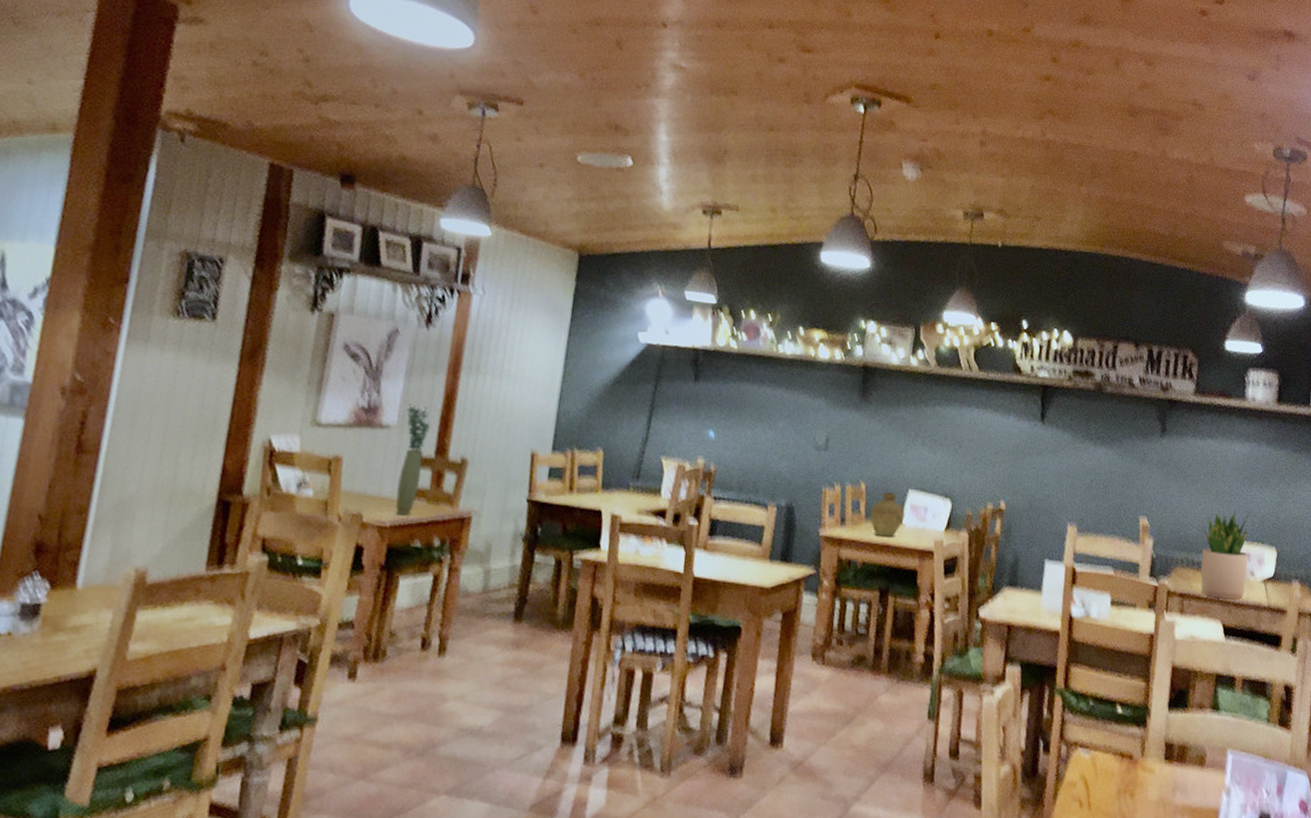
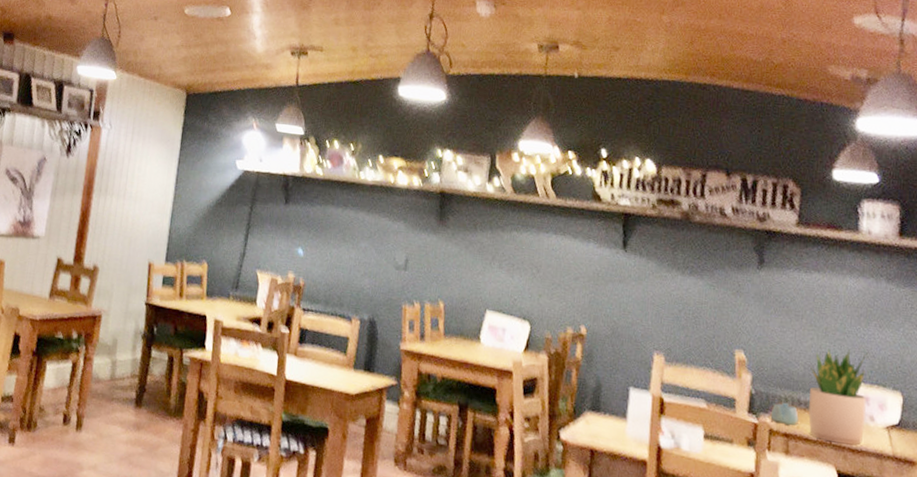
vase: present [395,404,431,516] -> none [44,219,70,312]
vase: present [870,492,905,538] -> none [449,312,483,356]
teapot: none [1168,564,1193,586] -> present [770,402,799,426]

